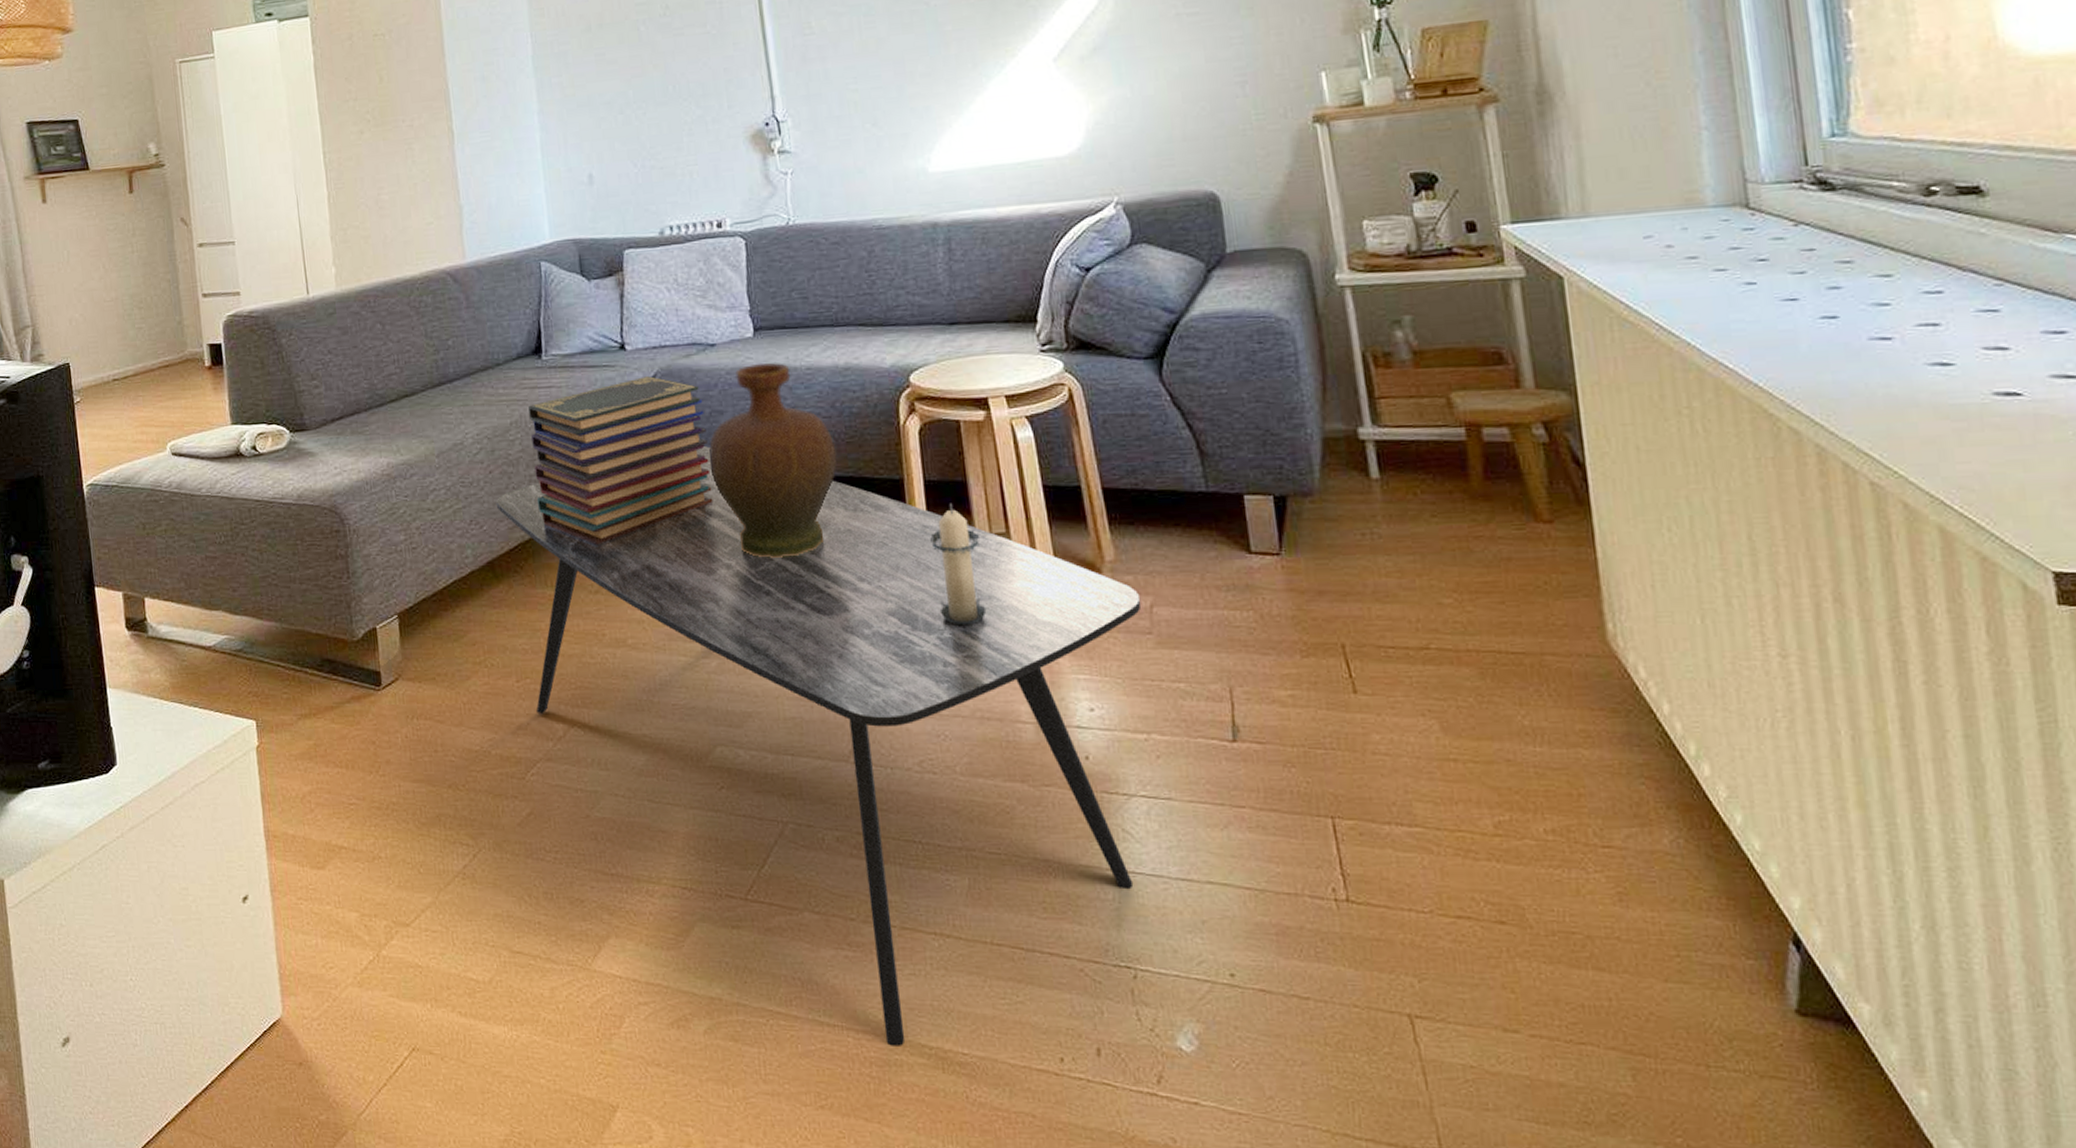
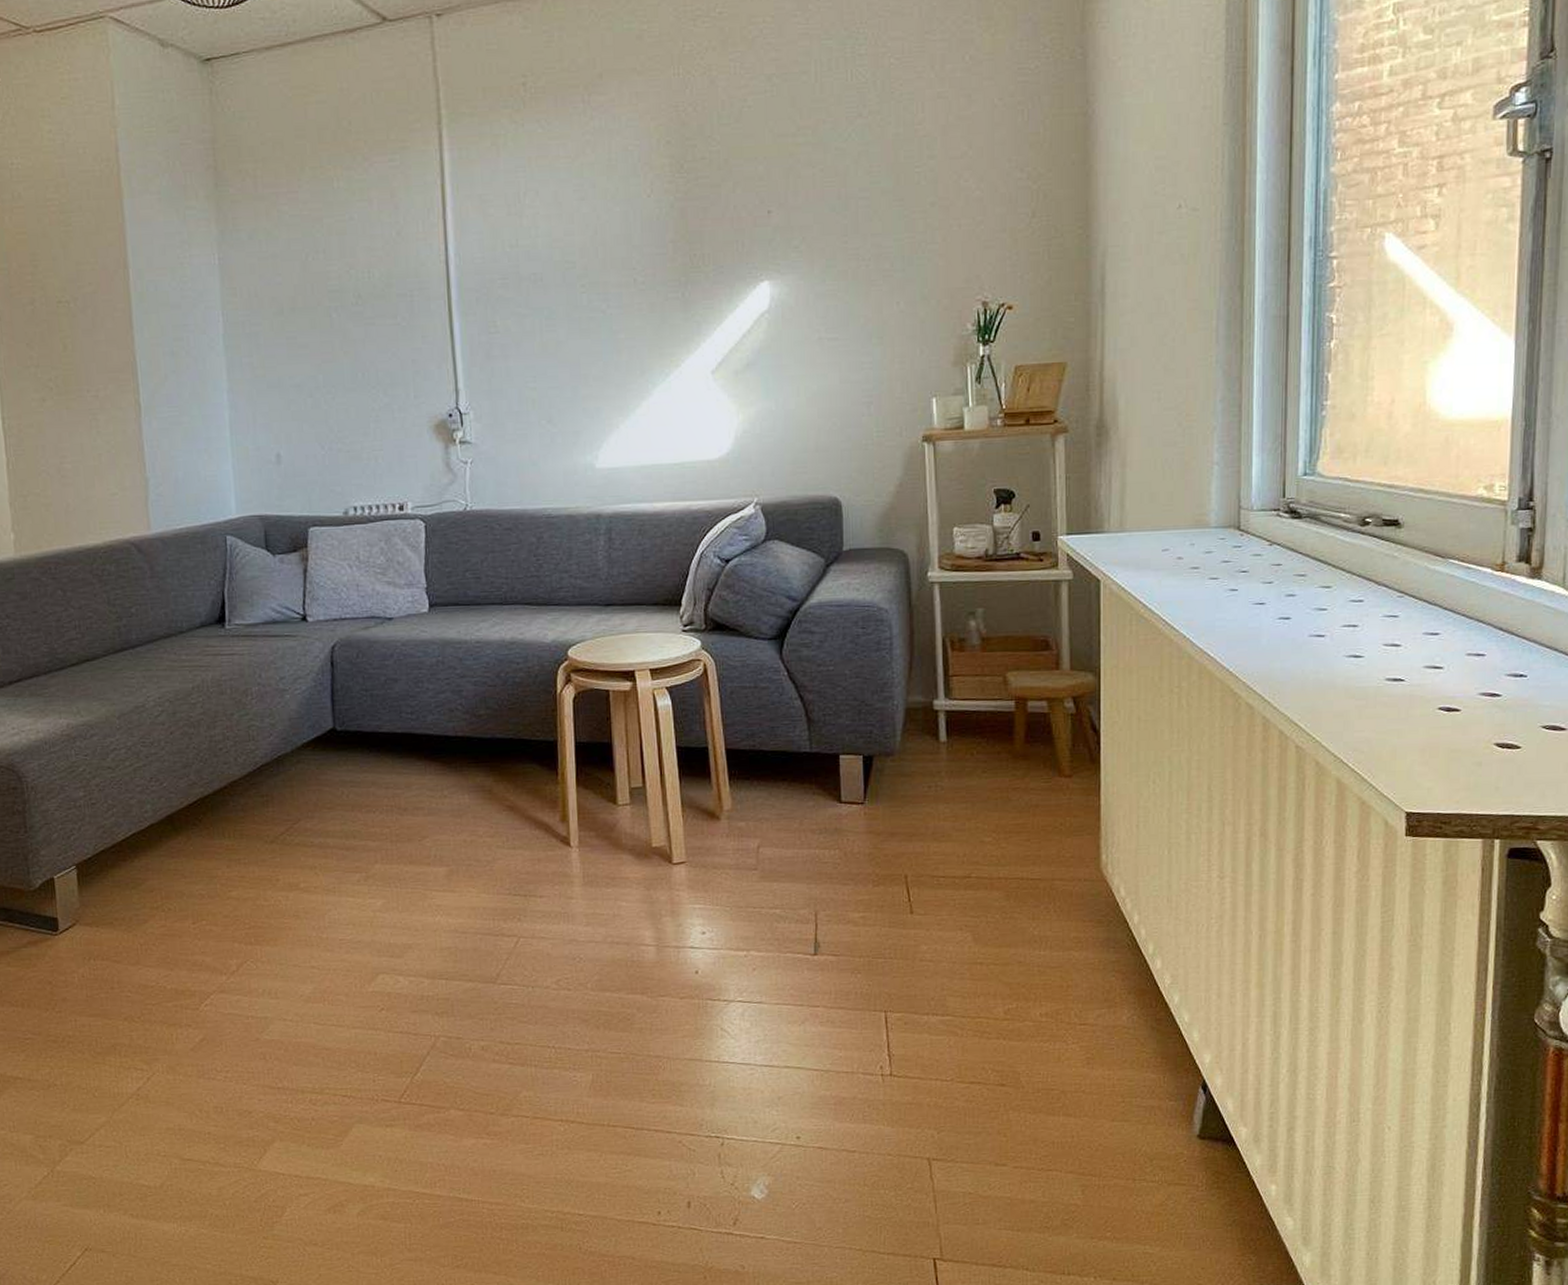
coffee table: present [495,446,1142,1046] -> none [176,711,750,1213]
book stack: present [528,376,713,545] -> none [211,646,385,800]
decorative vase: present [709,362,837,558] -> none [382,635,500,810]
candle: present [930,503,987,626] -> none [577,761,622,866]

